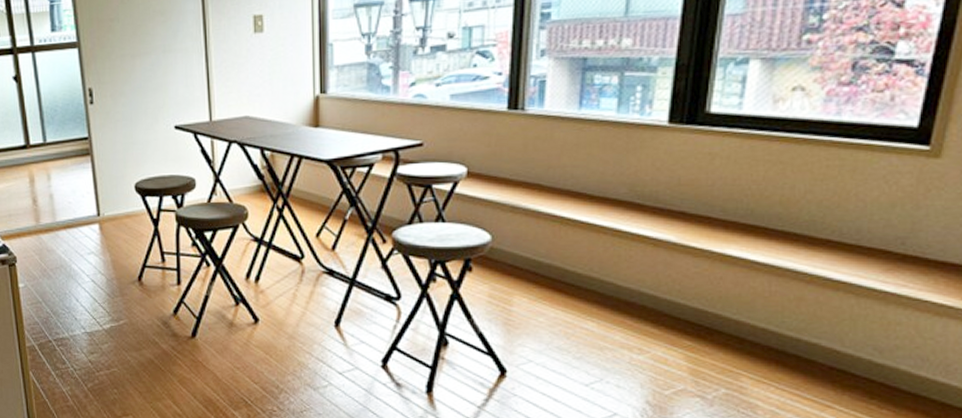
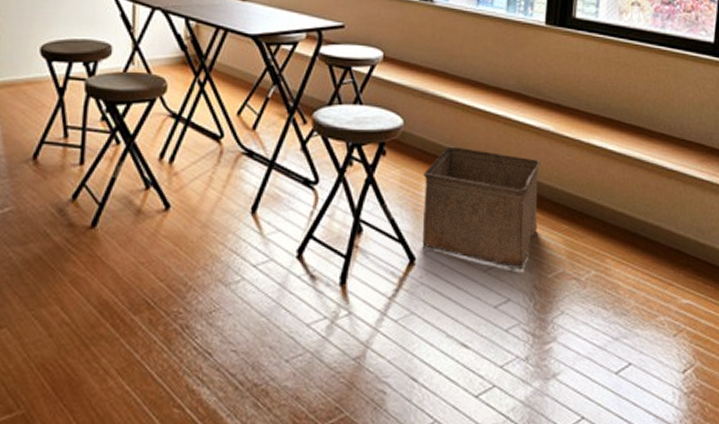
storage bin: none [514,261,659,384] -> present [422,146,541,268]

